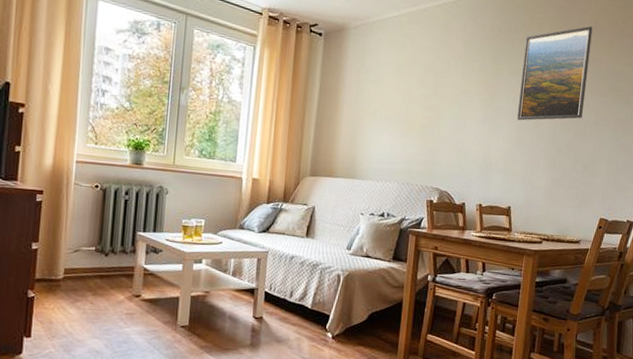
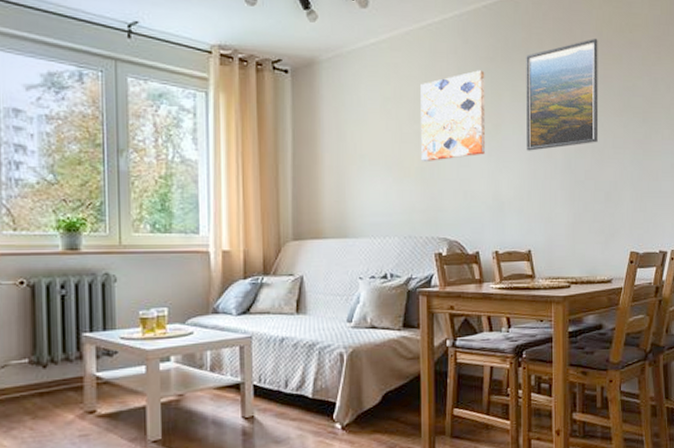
wall art: none [425,46,488,122] -> present [420,70,486,163]

